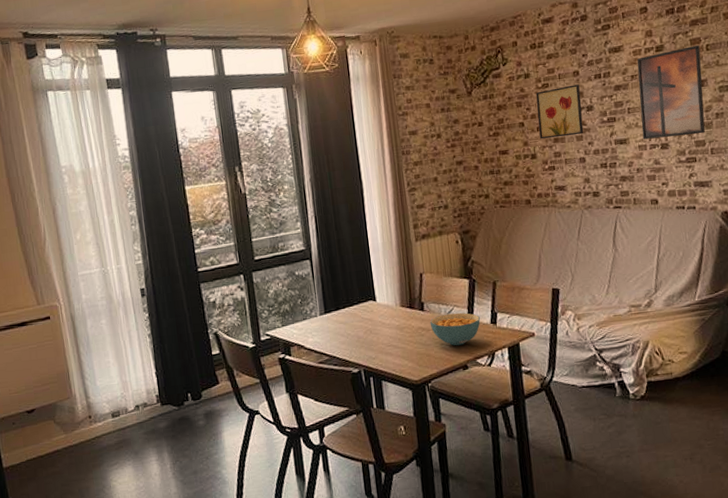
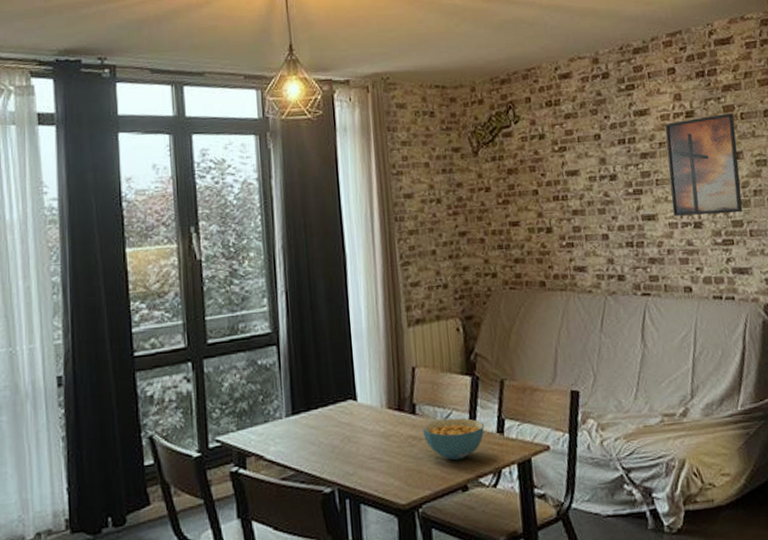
wall art: present [536,84,584,139] -> none [552,149,607,211]

